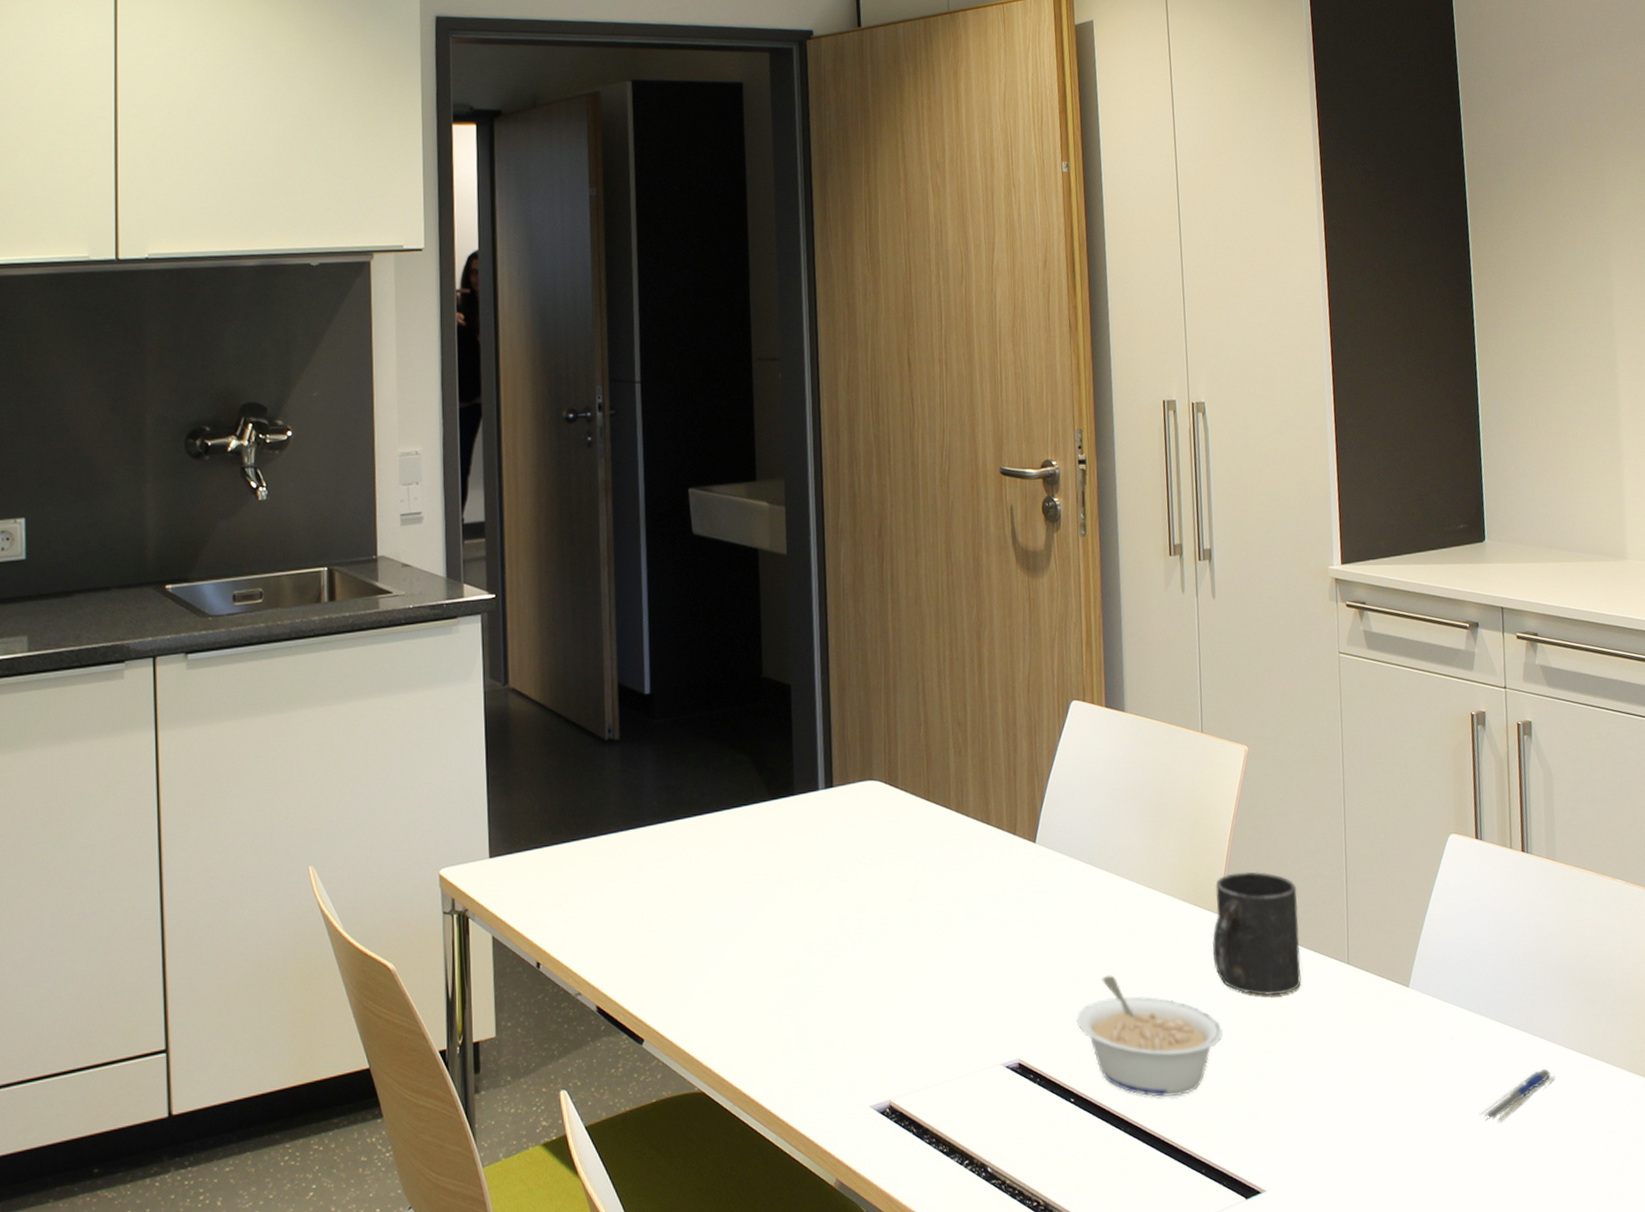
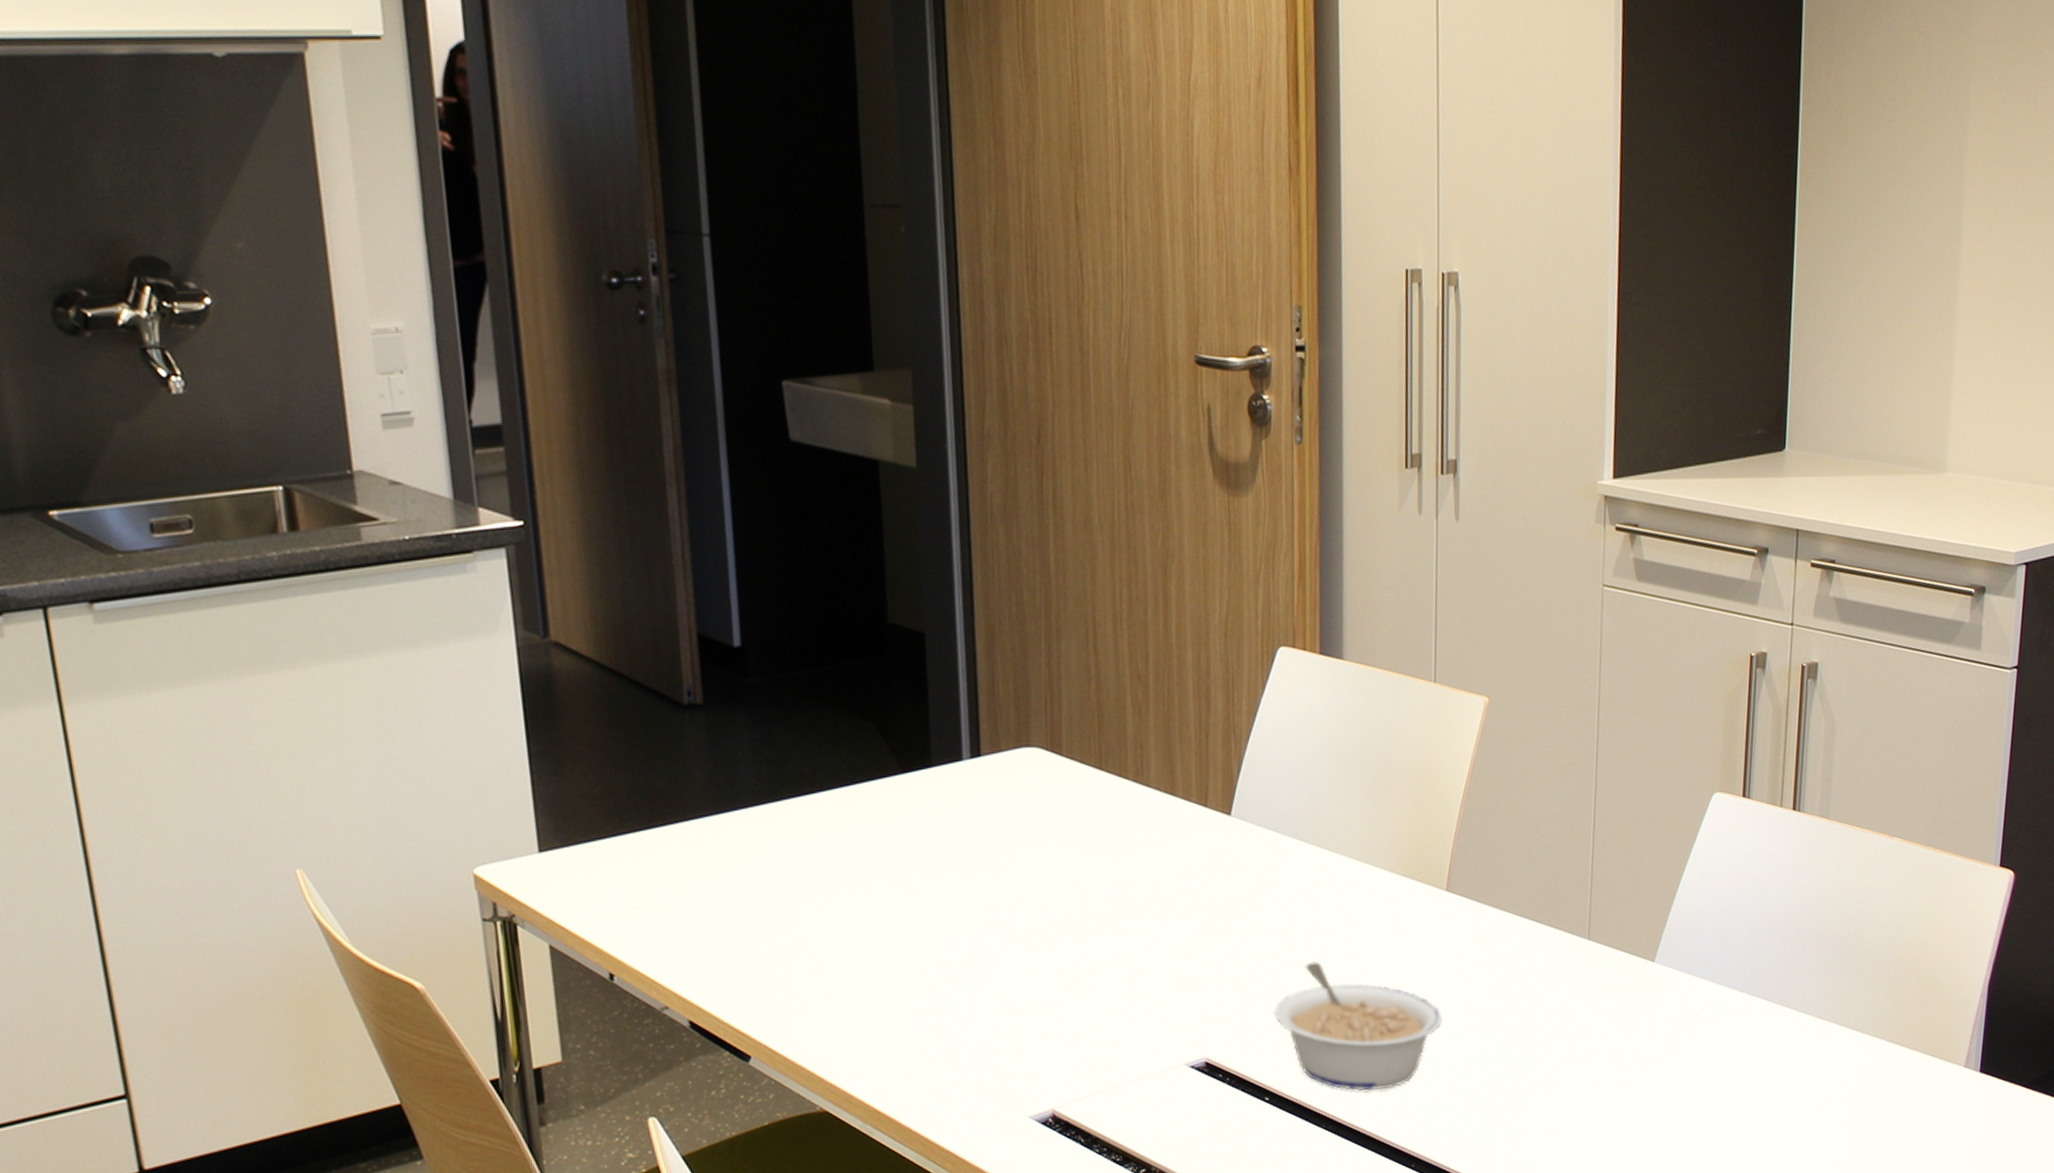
mug: present [1212,872,1302,996] -> none [1435,841,1536,978]
pen: present [1479,1068,1555,1122] -> none [1720,1041,1805,1099]

